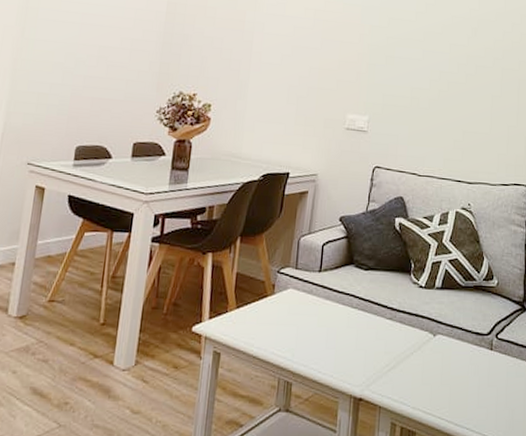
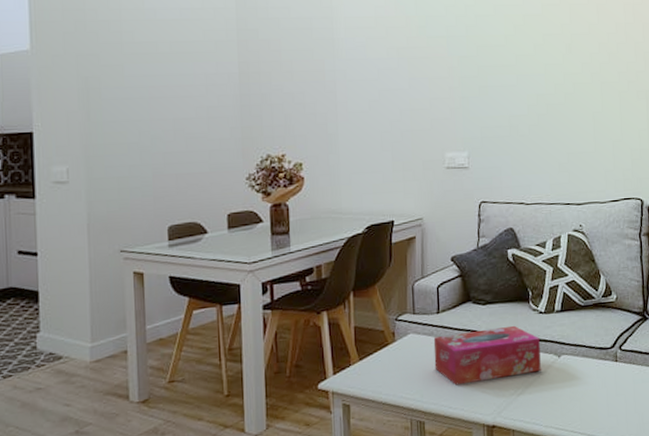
tissue box: none [309,295,417,350] -> present [433,325,541,386]

